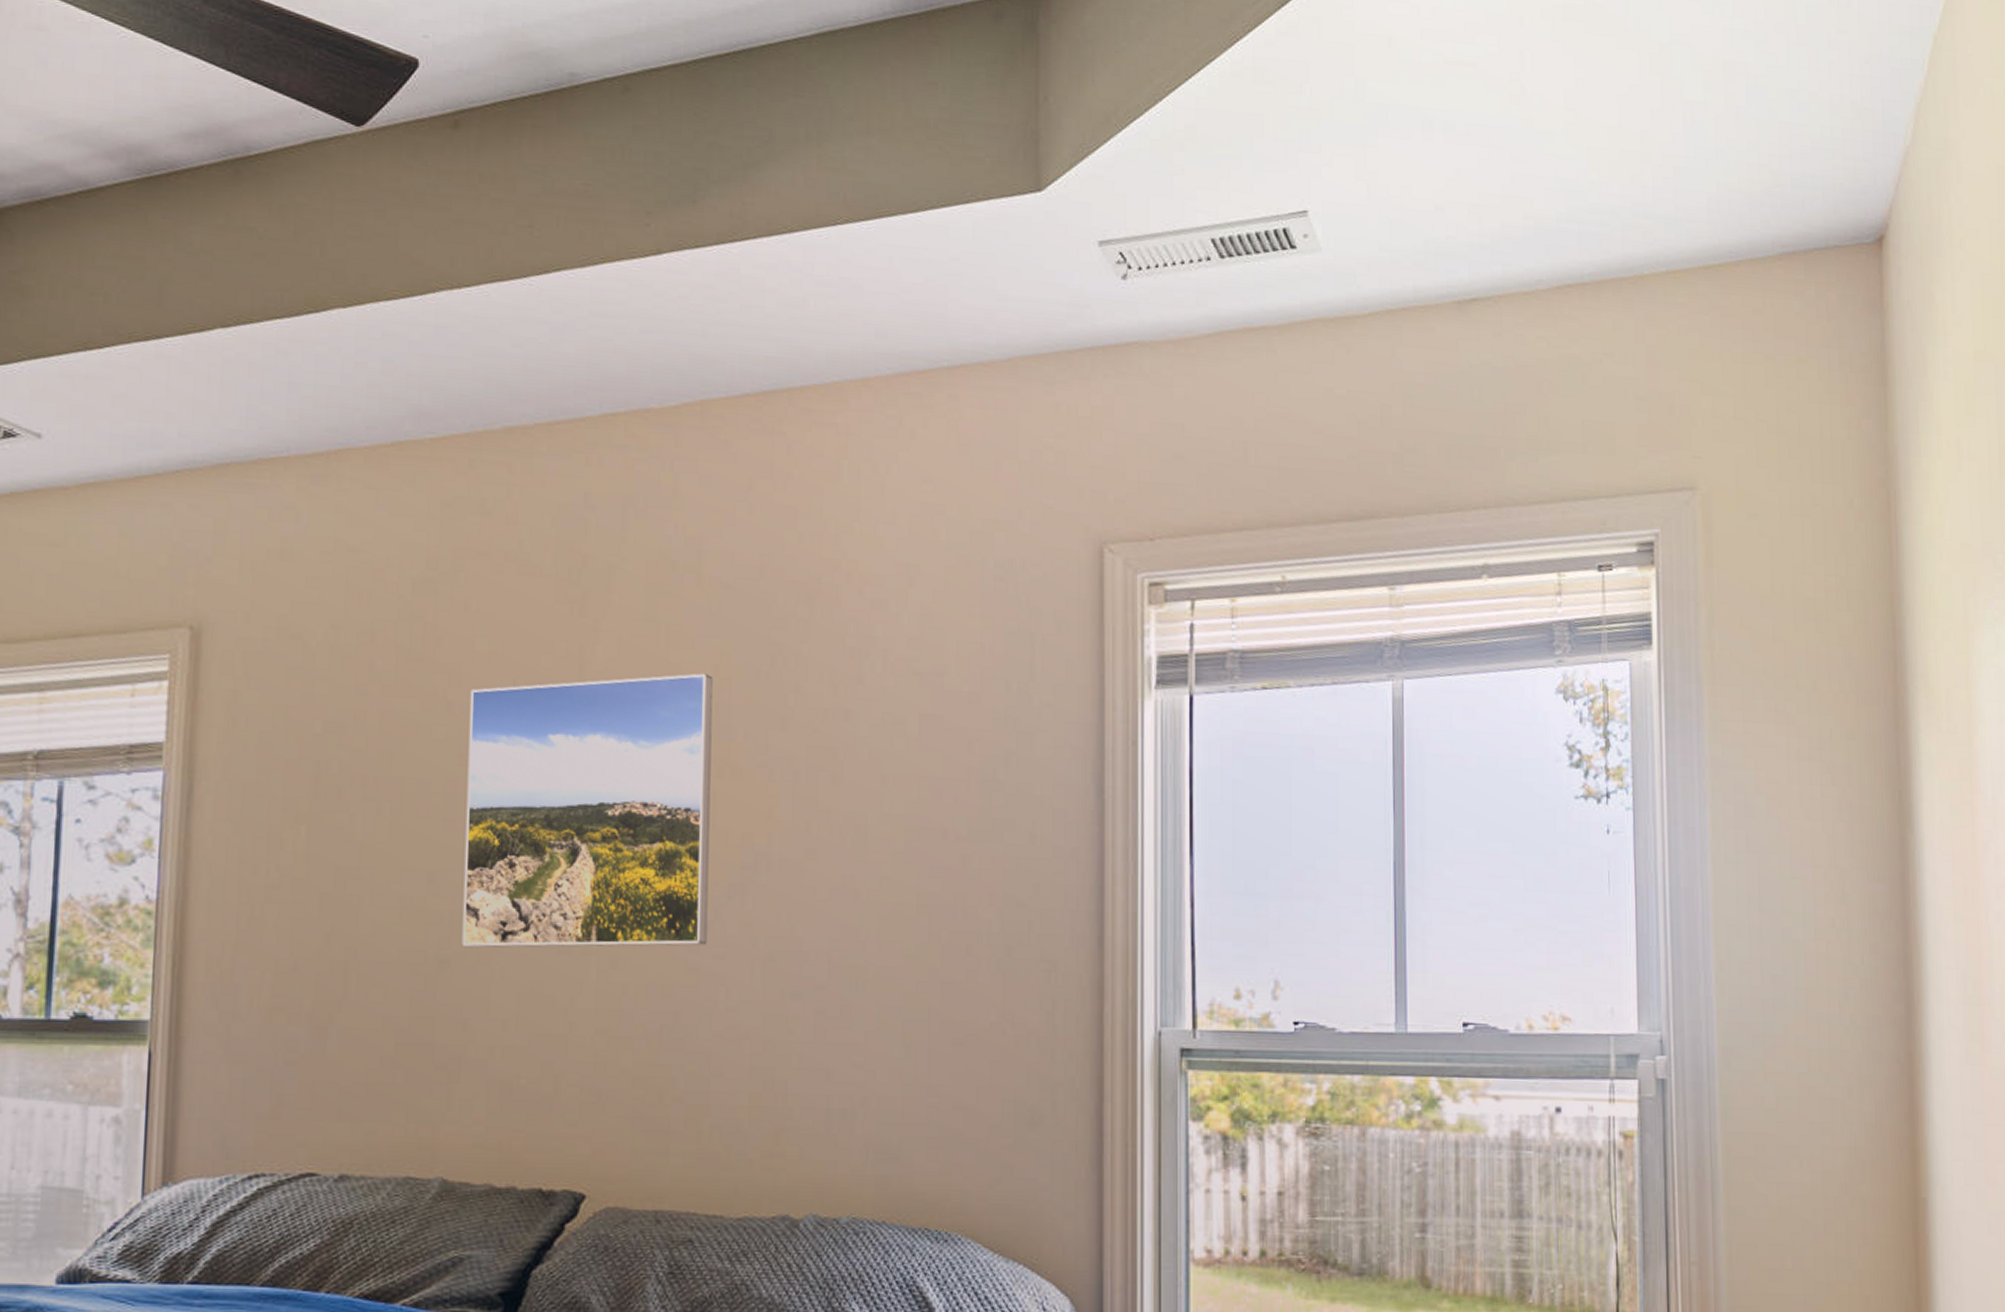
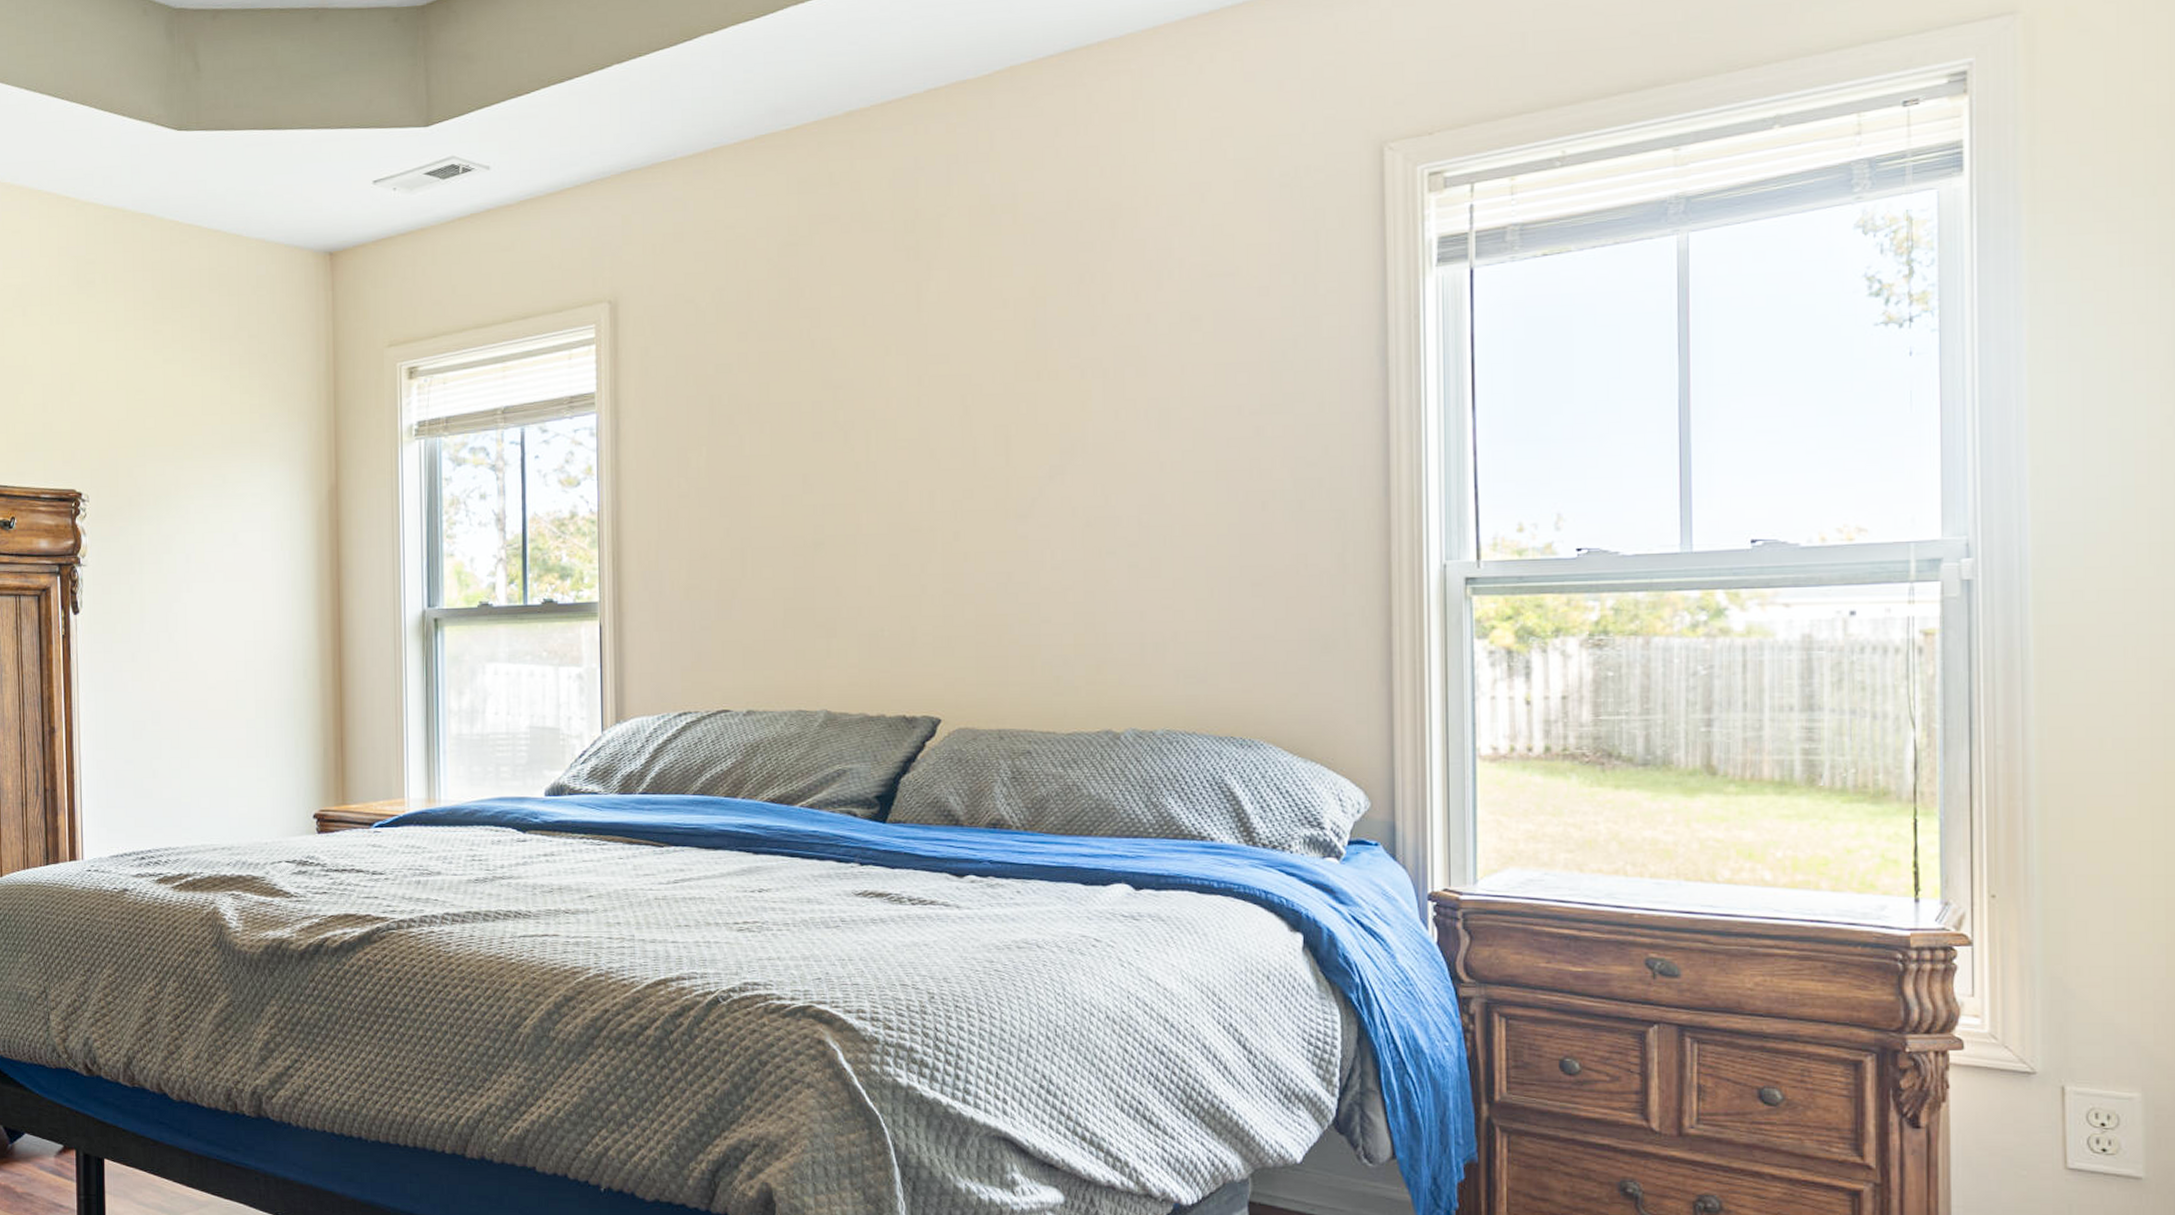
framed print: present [462,673,713,948] -> none [829,295,1033,532]

